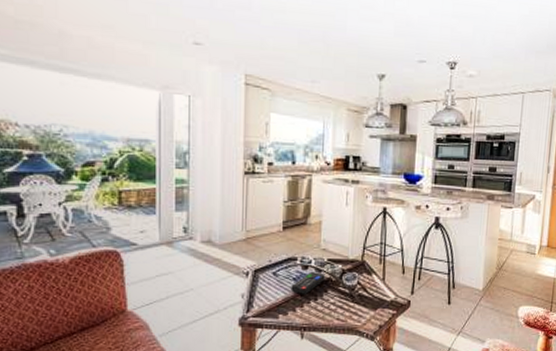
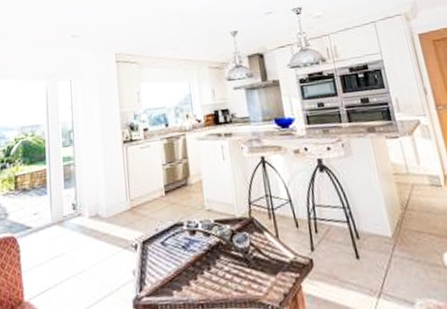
remote control: present [291,272,326,294] -> none [181,236,215,264]

